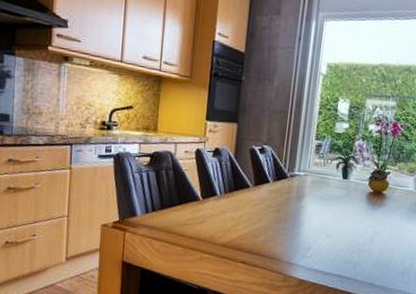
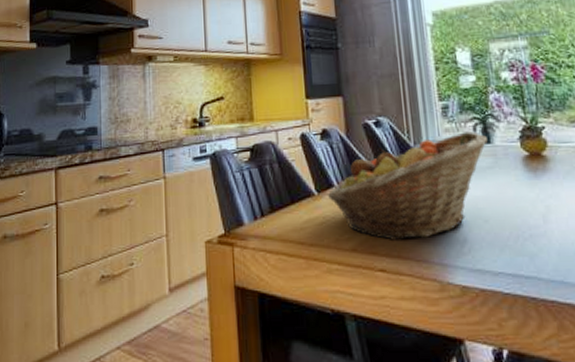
fruit basket: none [210,167,345,243] -> present [327,131,488,240]

